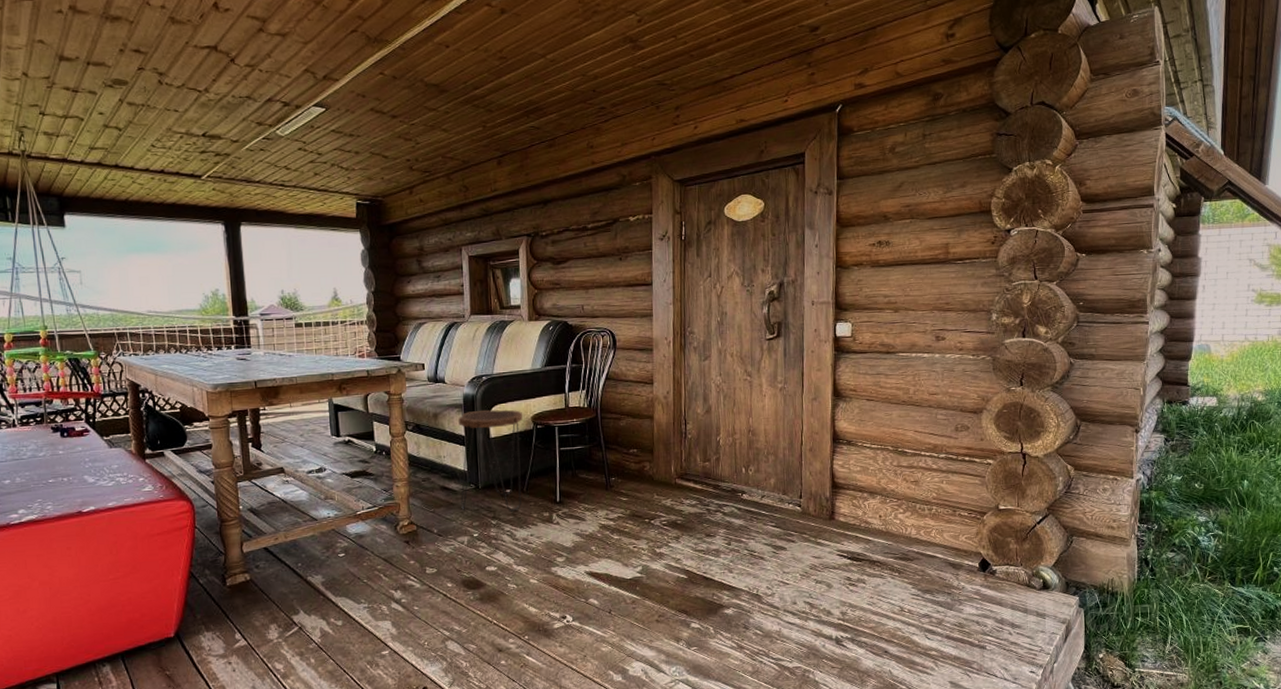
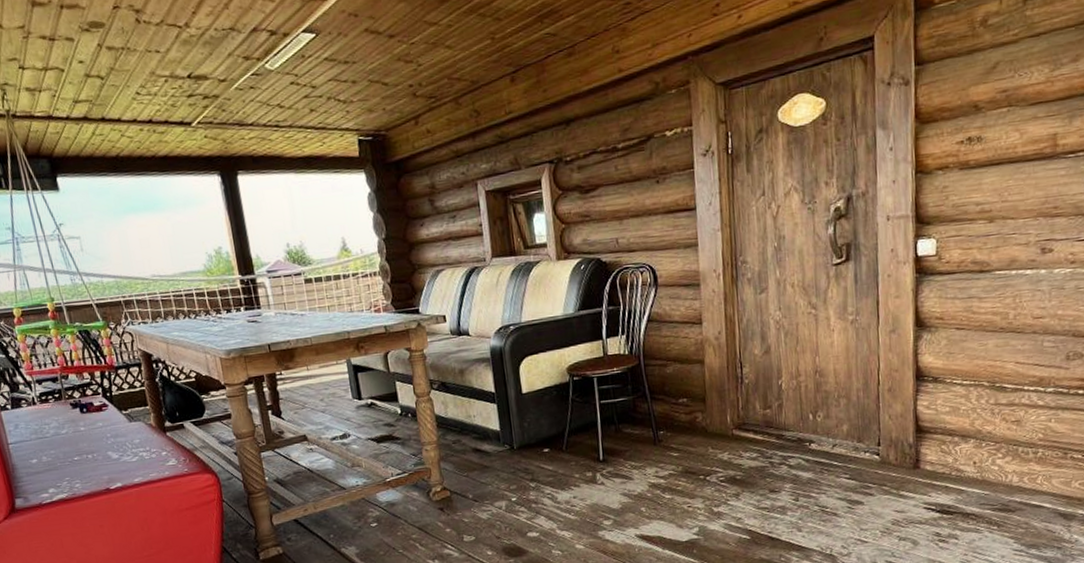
side table: present [458,409,523,512] -> none [486,361,561,473]

